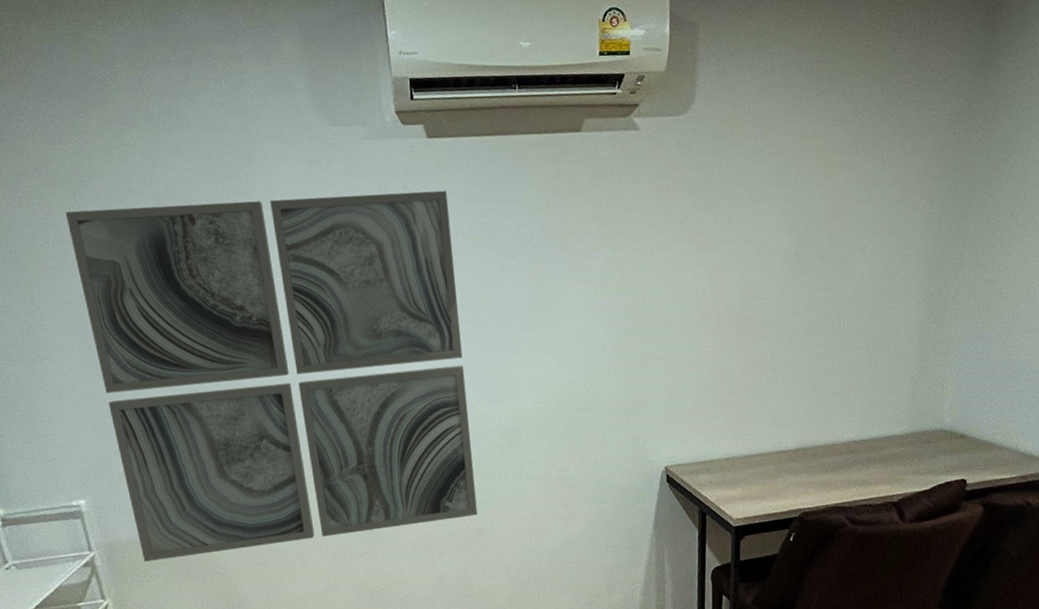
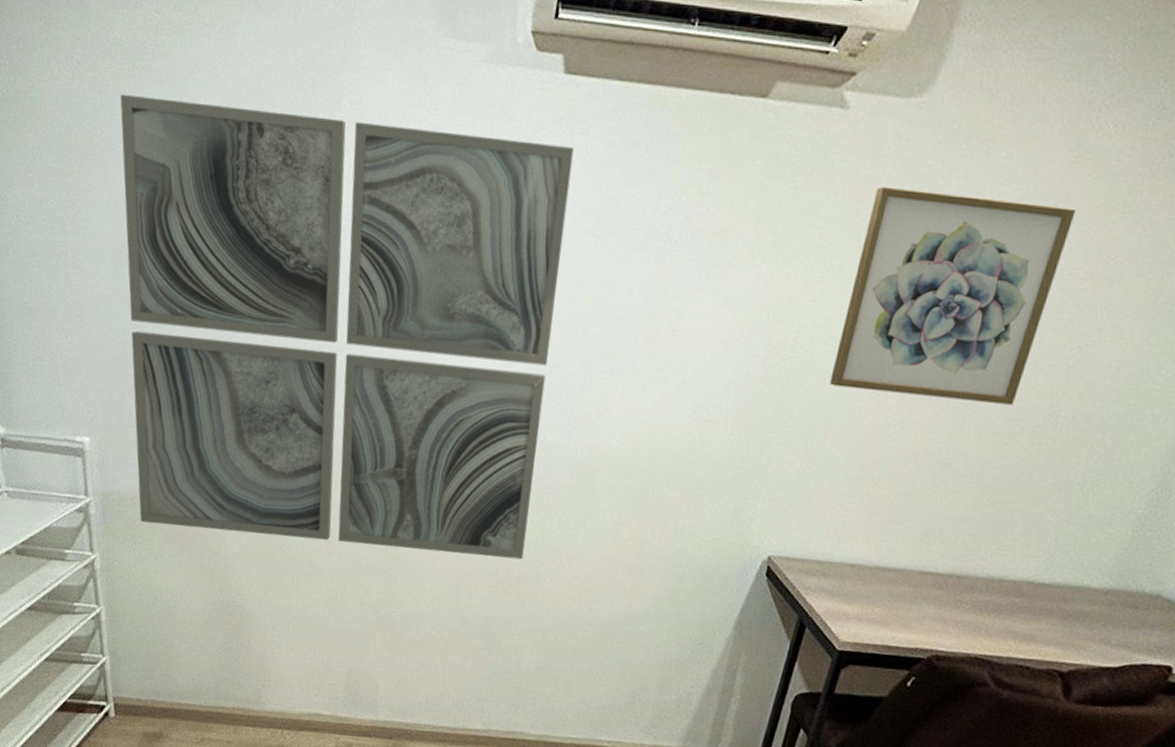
wall art: none [673,172,812,329] -> present [829,186,1077,405]

